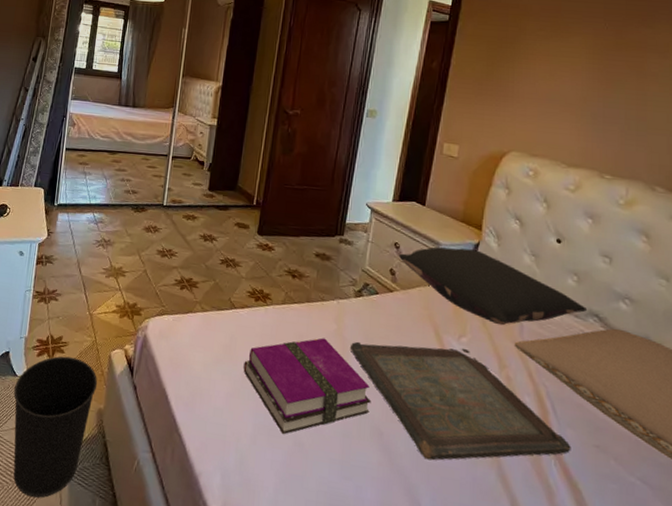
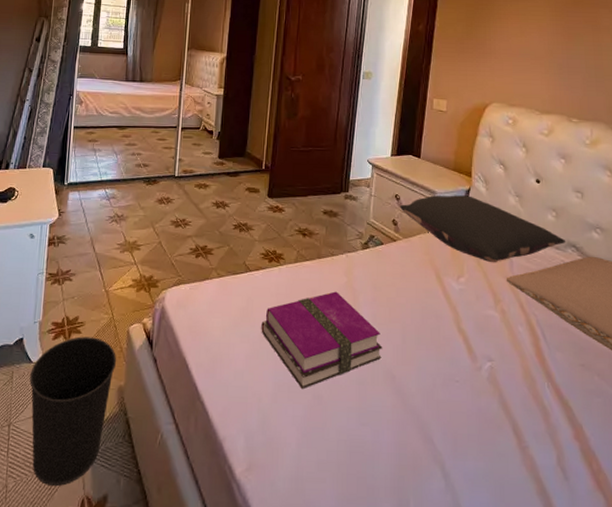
serving tray: present [349,341,571,461] -> none [360,287,561,397]

